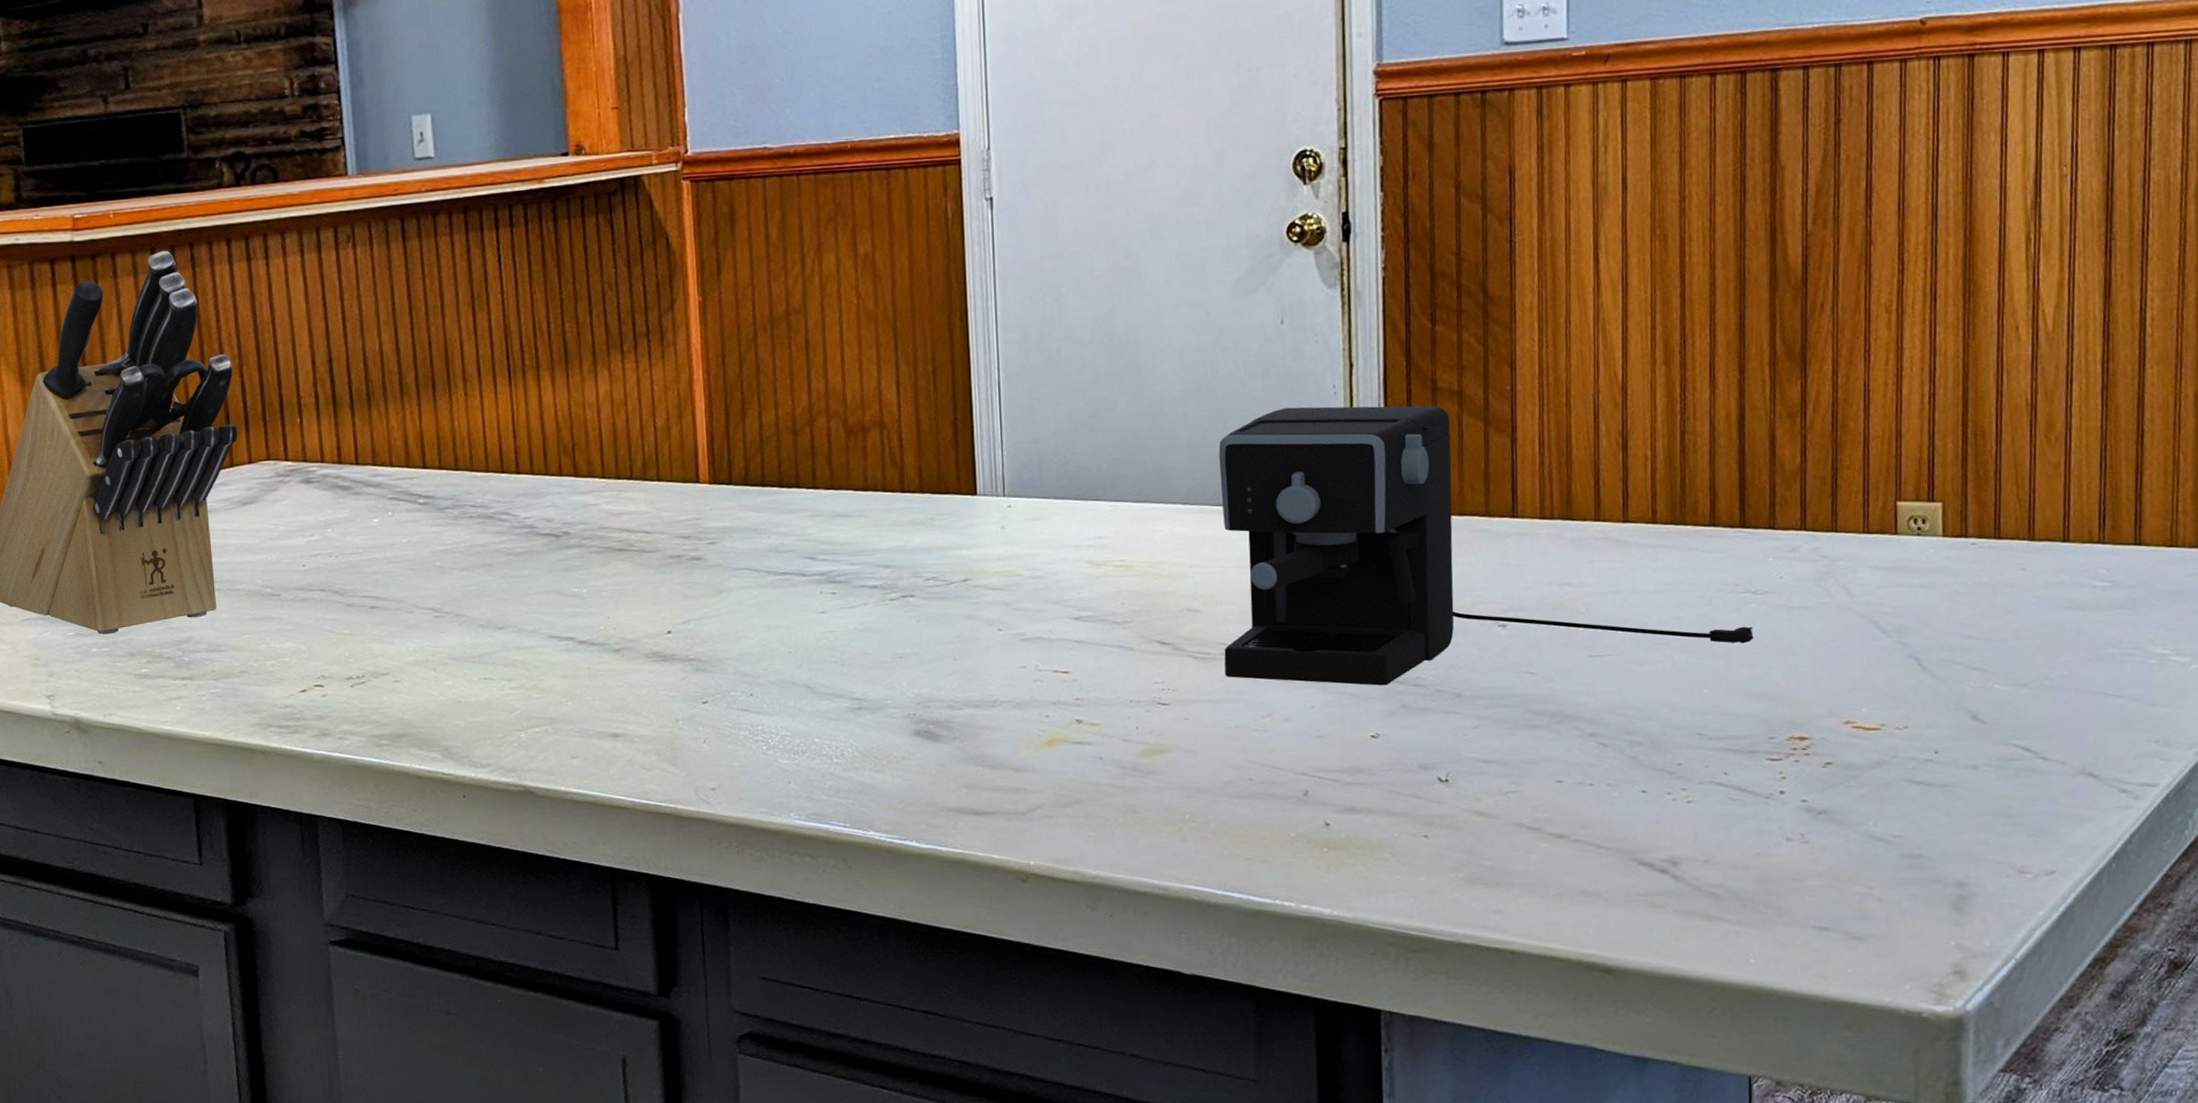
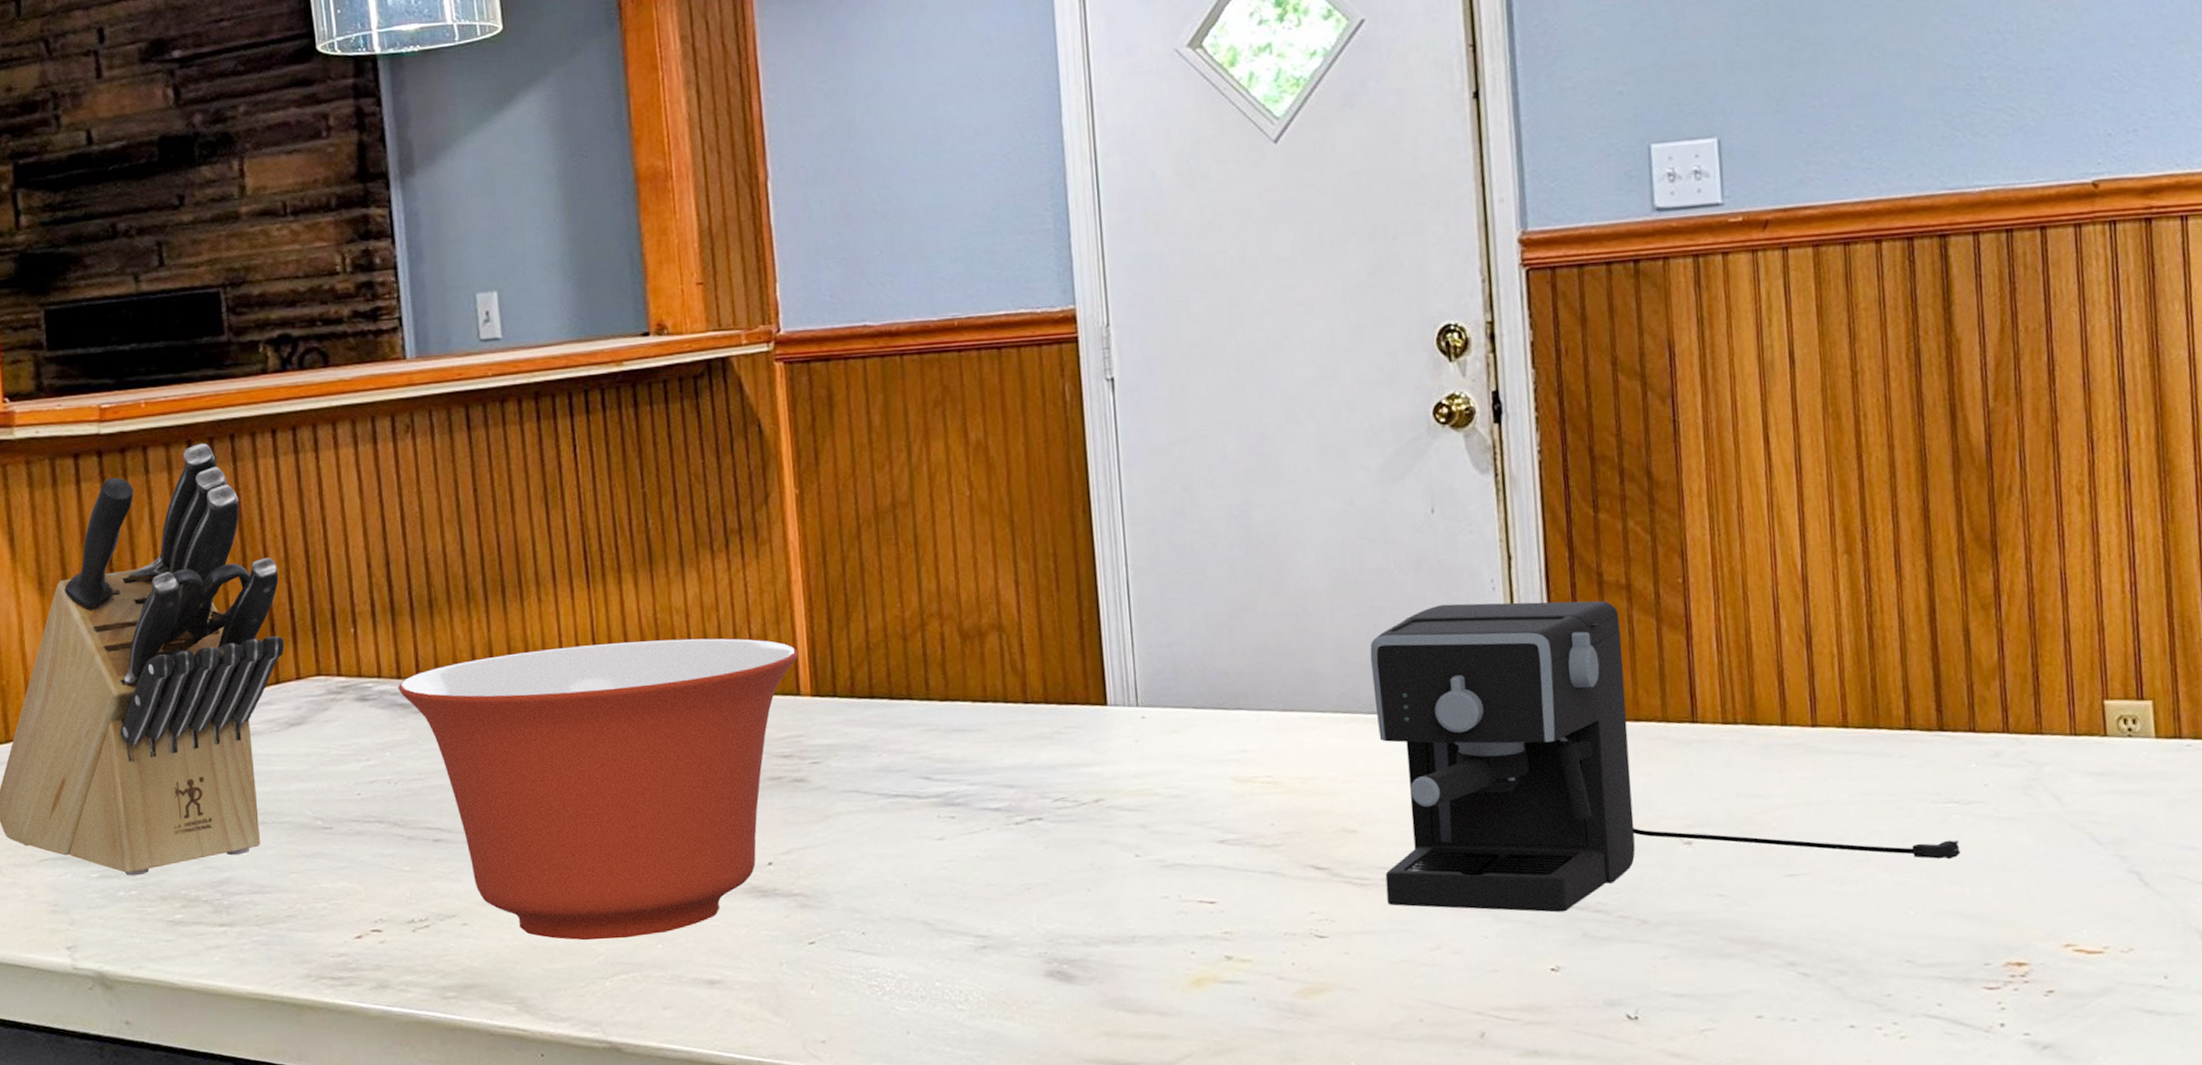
mixing bowl: none [339,431,698,697] -> present [398,638,798,941]

